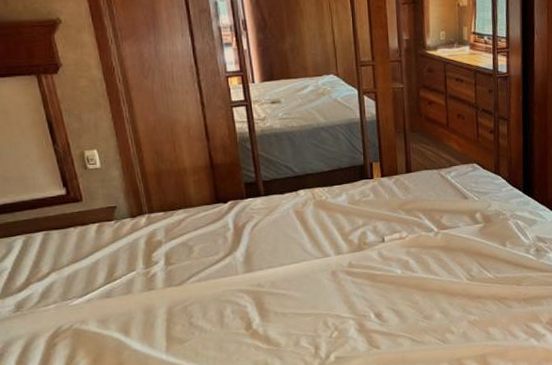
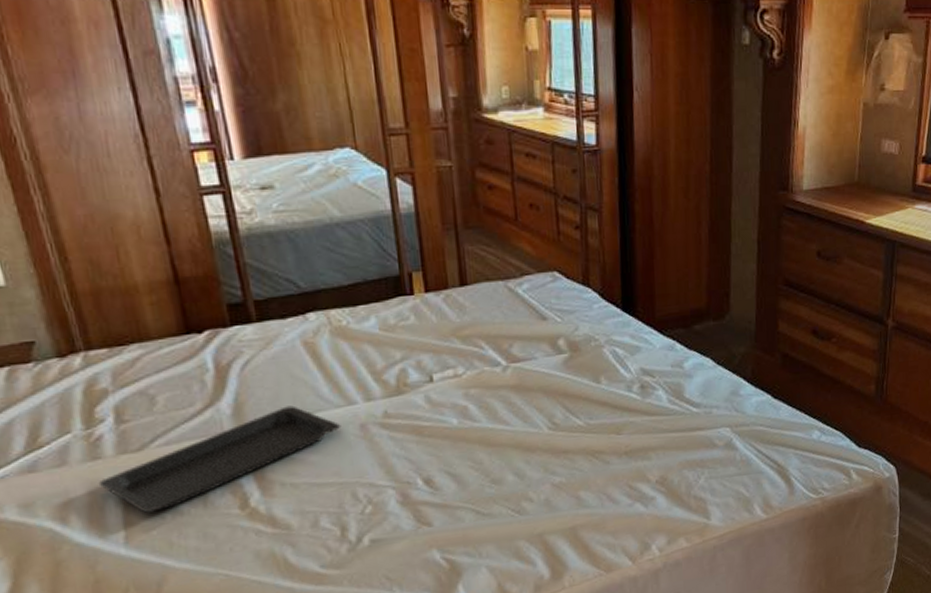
serving tray: none [151,256,319,330] -> present [98,405,341,513]

